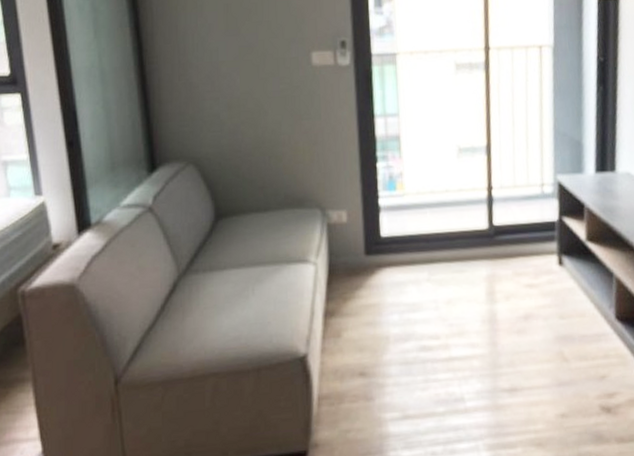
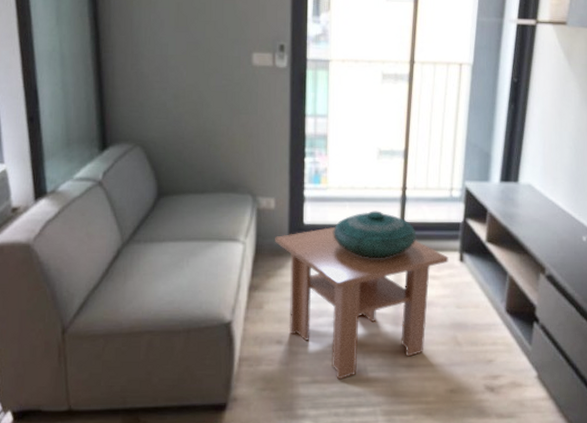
coffee table: none [350,238,546,413] -> present [275,227,449,380]
decorative bowl: none [414,215,508,270] -> present [333,211,417,258]

